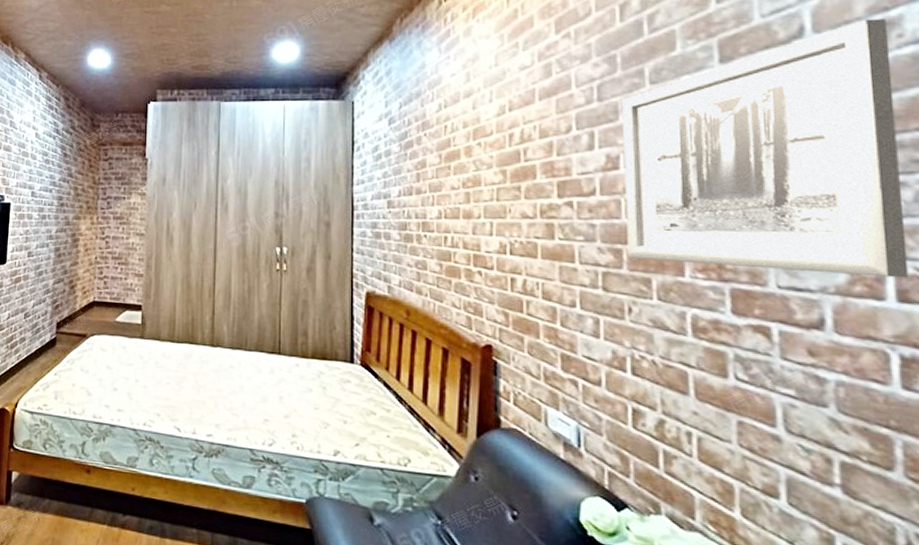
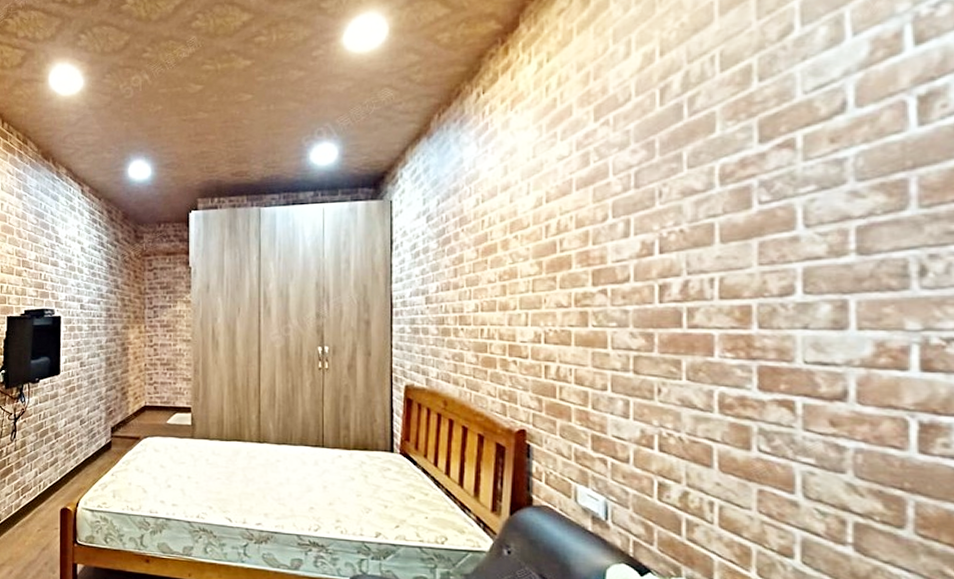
wall art: present [620,18,909,278] -> none [657,89,934,348]

